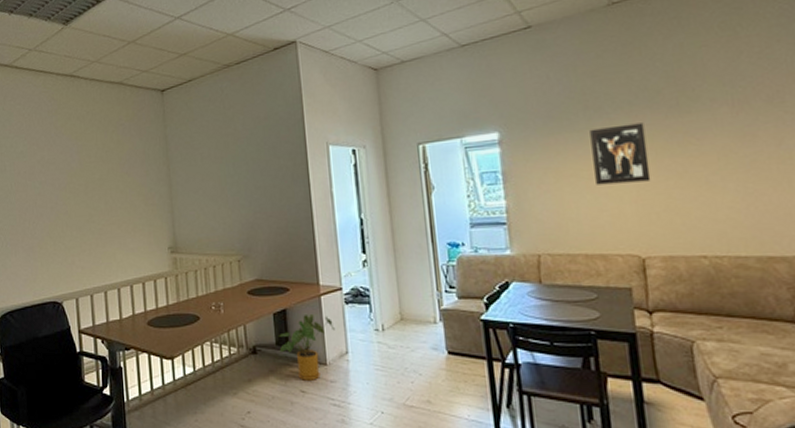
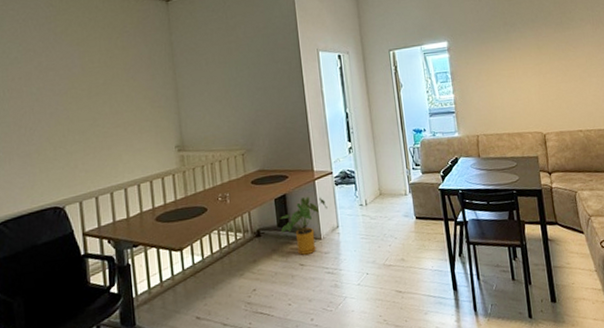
wall art: present [589,123,651,185] -> none [508,35,547,81]

